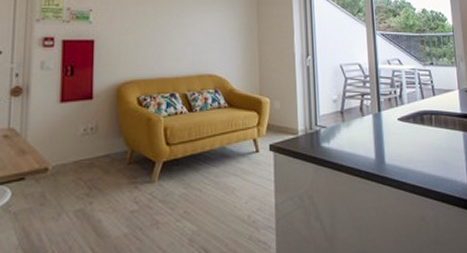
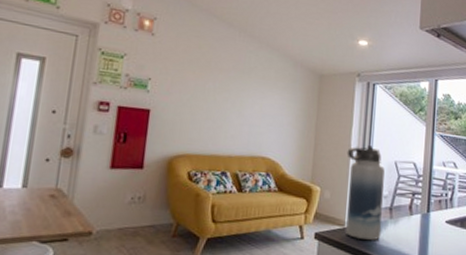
water bottle: none [291,52,336,147] -> present [346,145,385,241]

